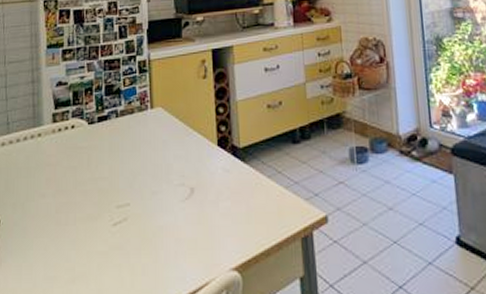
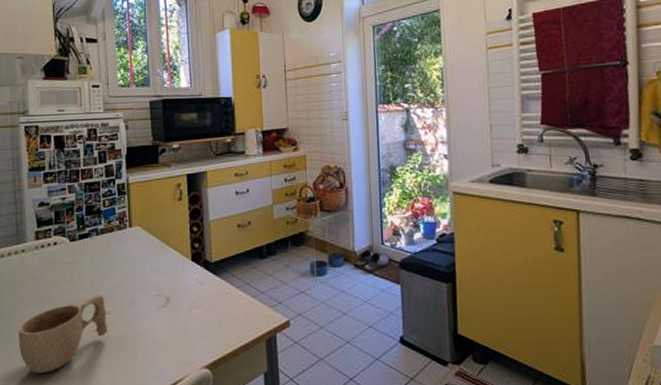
cup: none [32,184,127,274] -> present [18,295,108,374]

